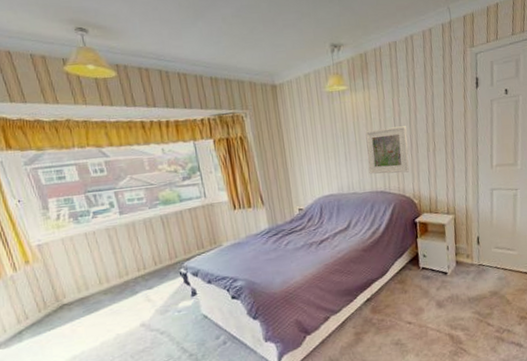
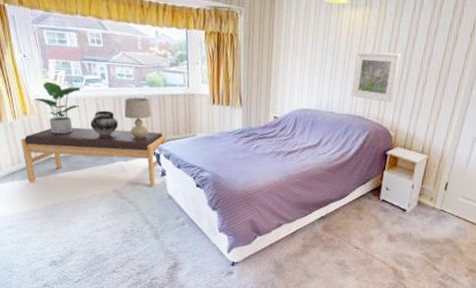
bench: none [25,250,192,338] -> present [21,127,167,187]
potted plant: none [36,222,89,278] -> present [34,81,81,134]
ceramic pot: none [104,239,136,269] -> present [91,110,118,137]
table lamp: none [139,218,172,262] -> present [124,97,152,139]

